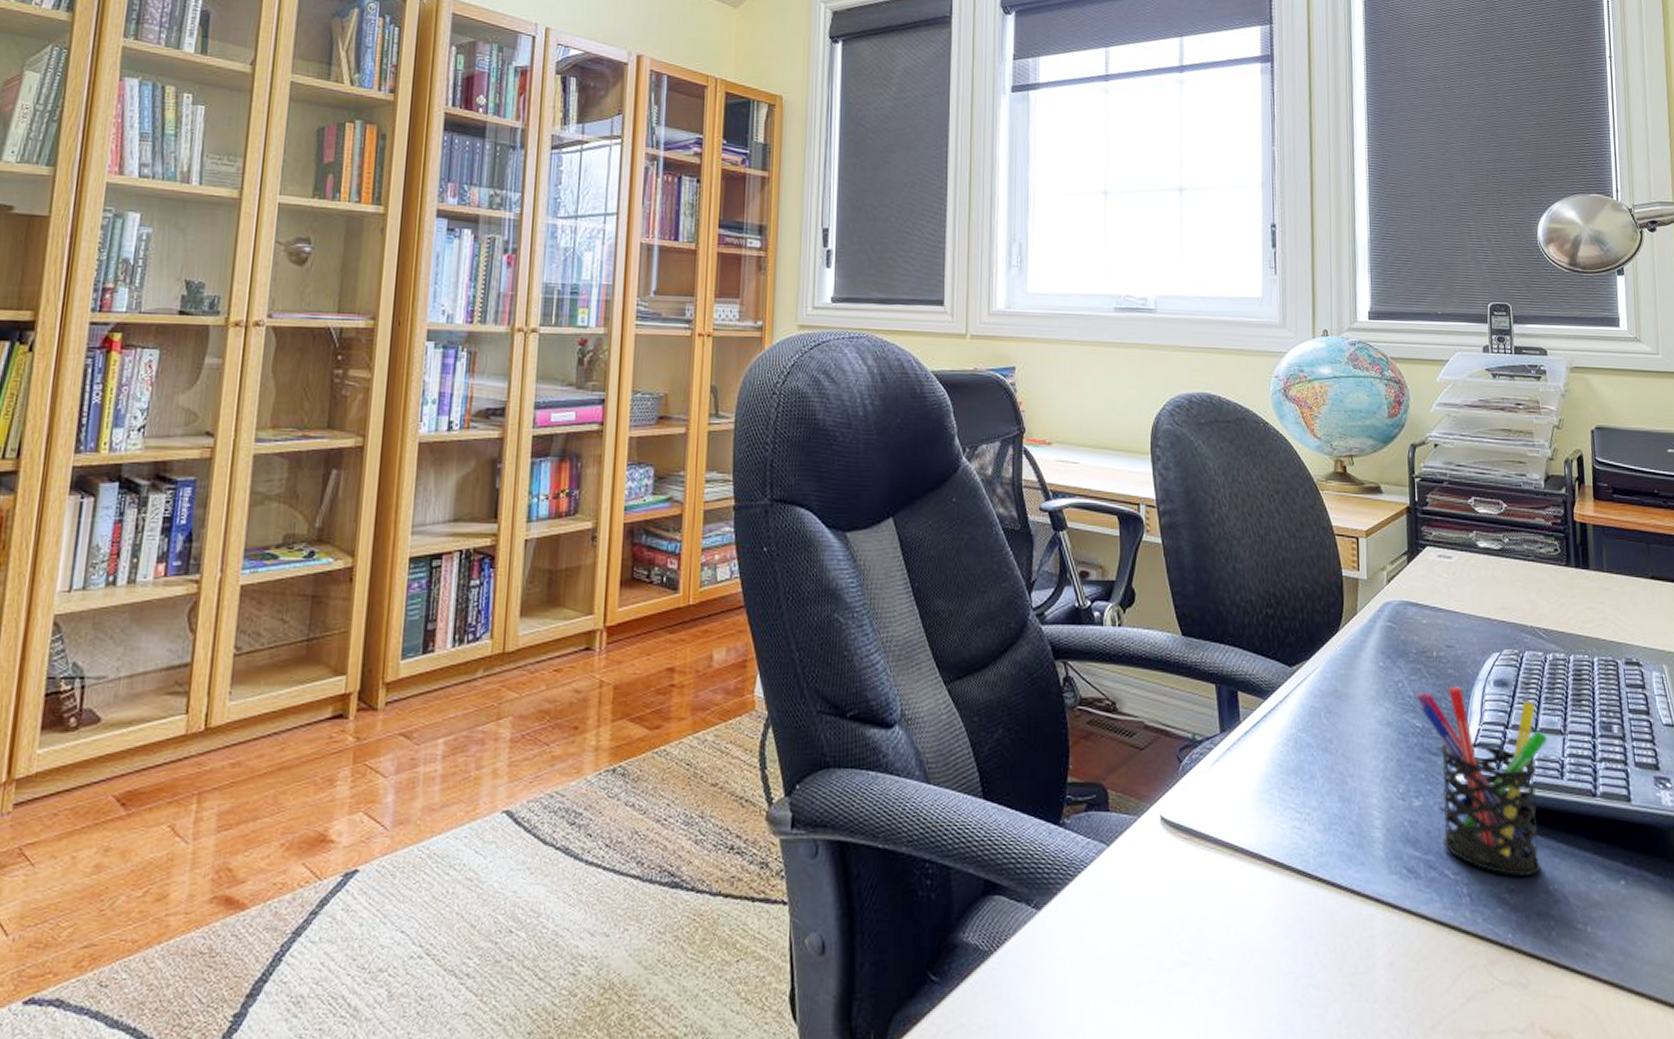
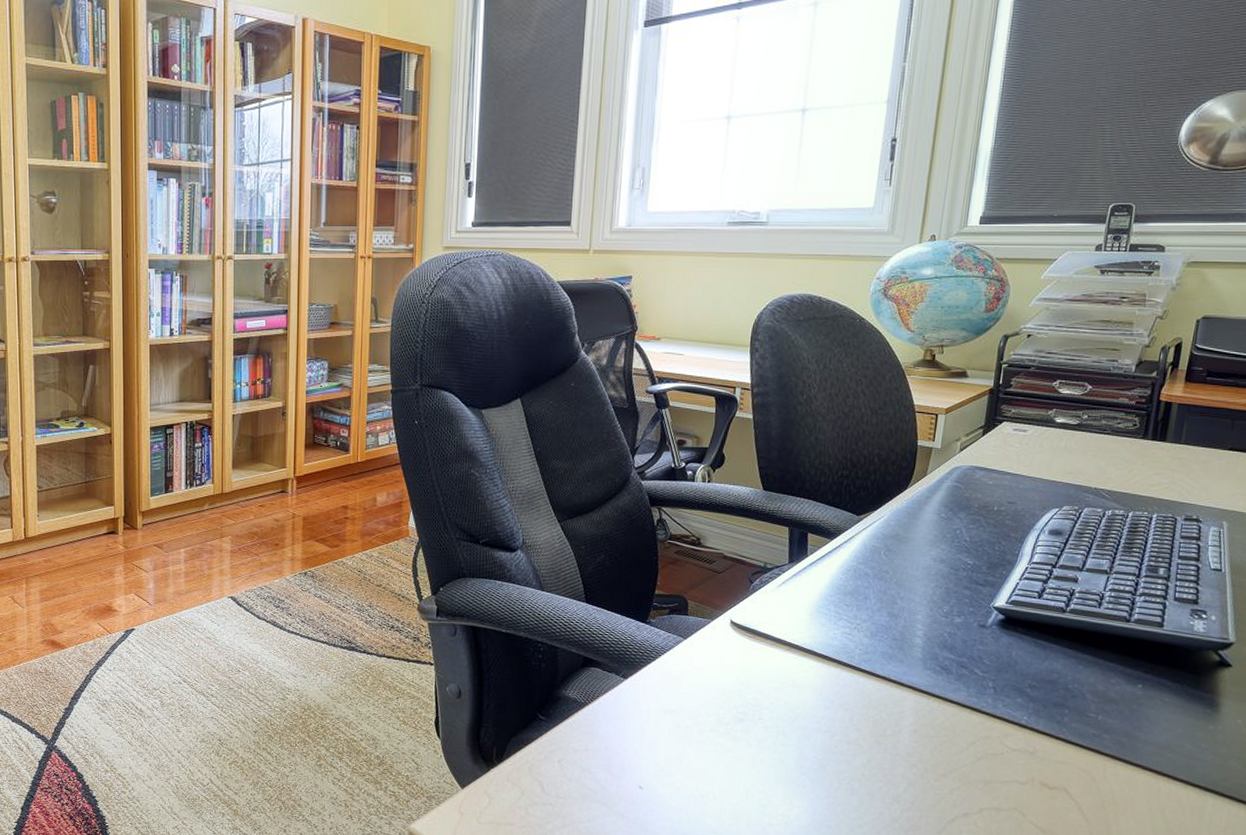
pen holder: present [1416,686,1548,877] -> none [972,534,1092,678]

